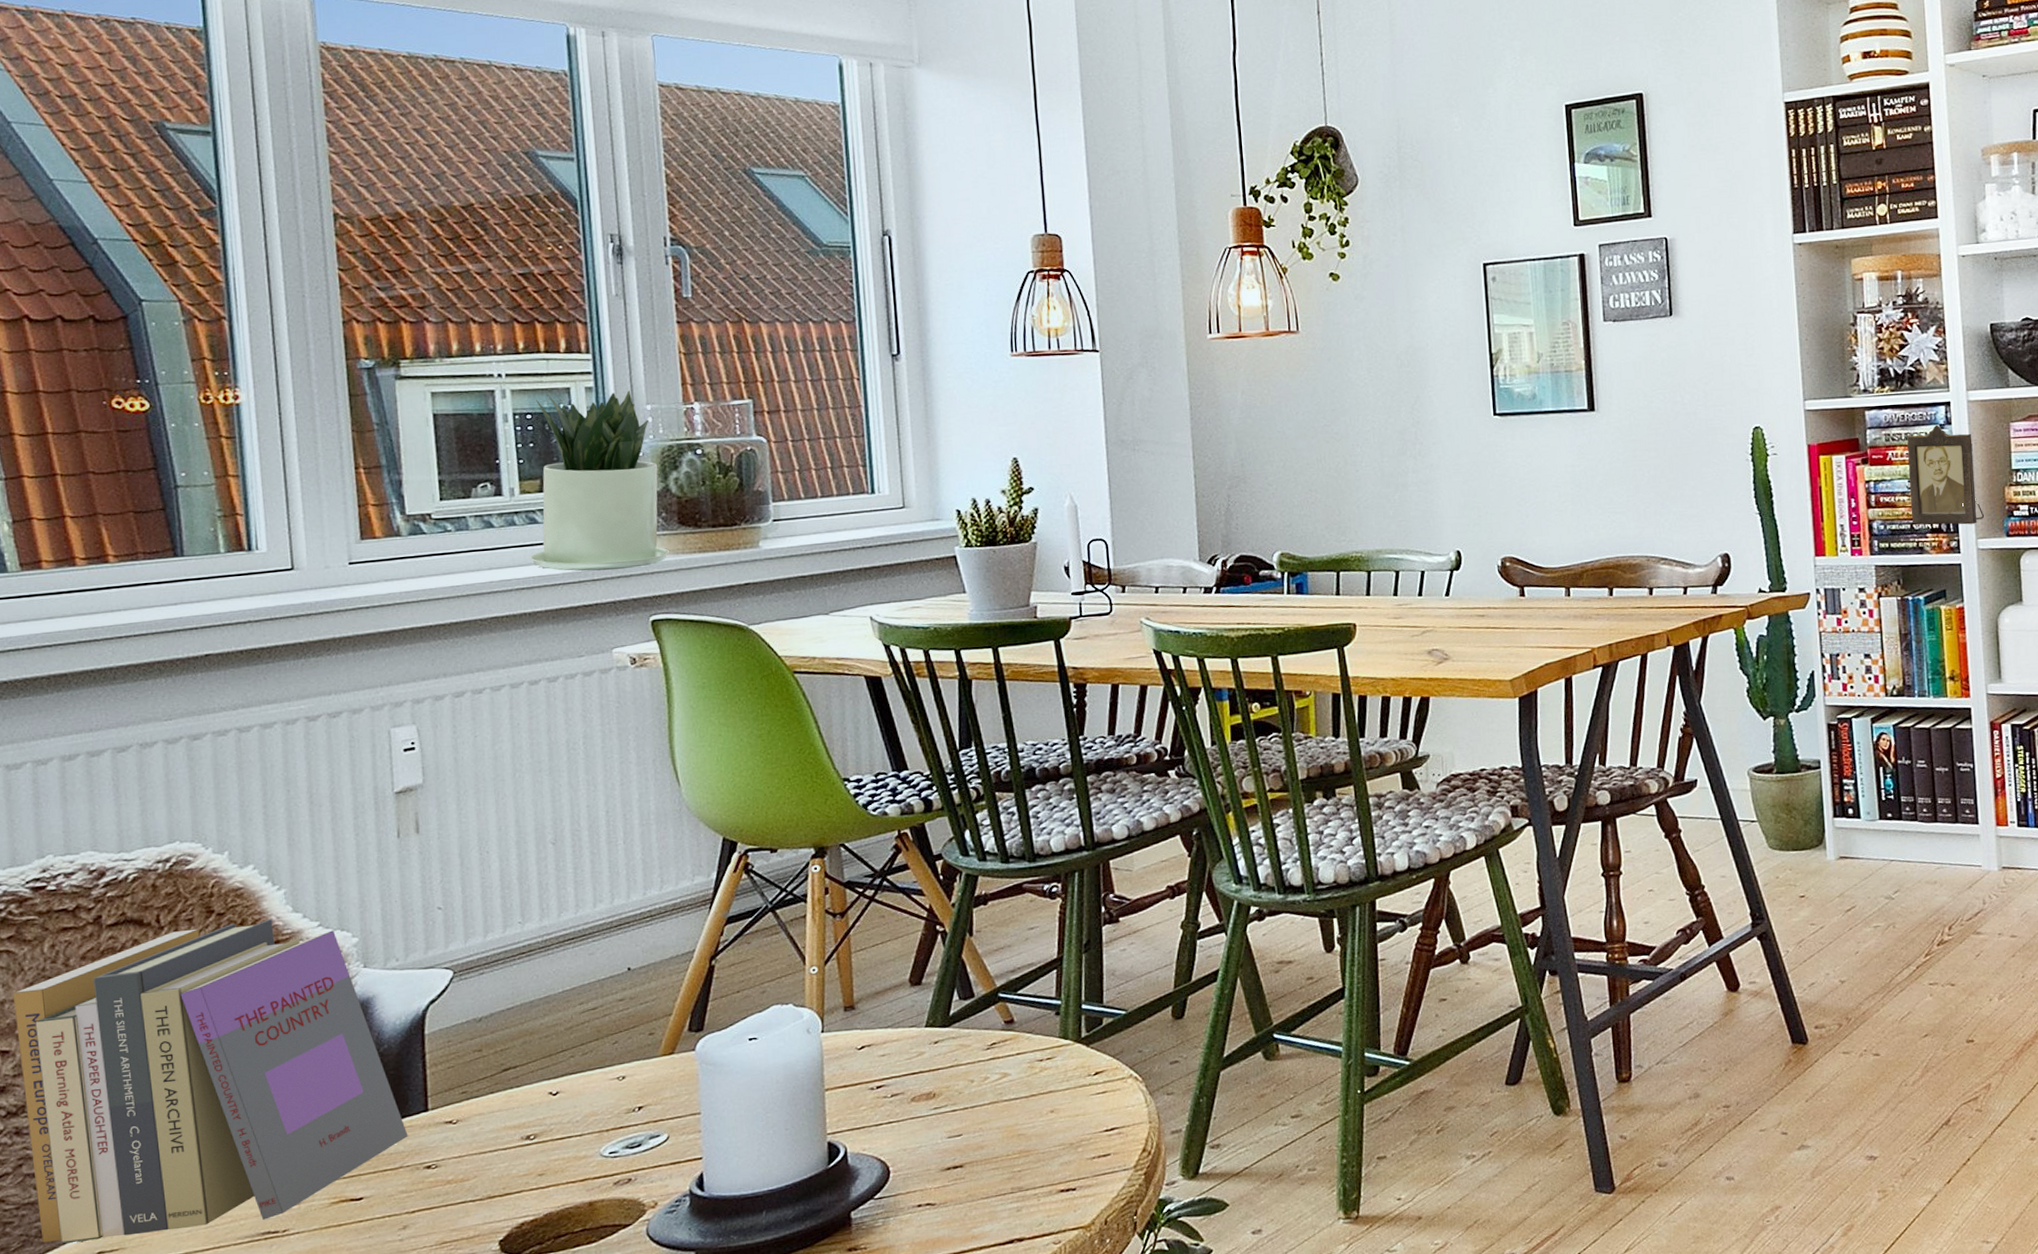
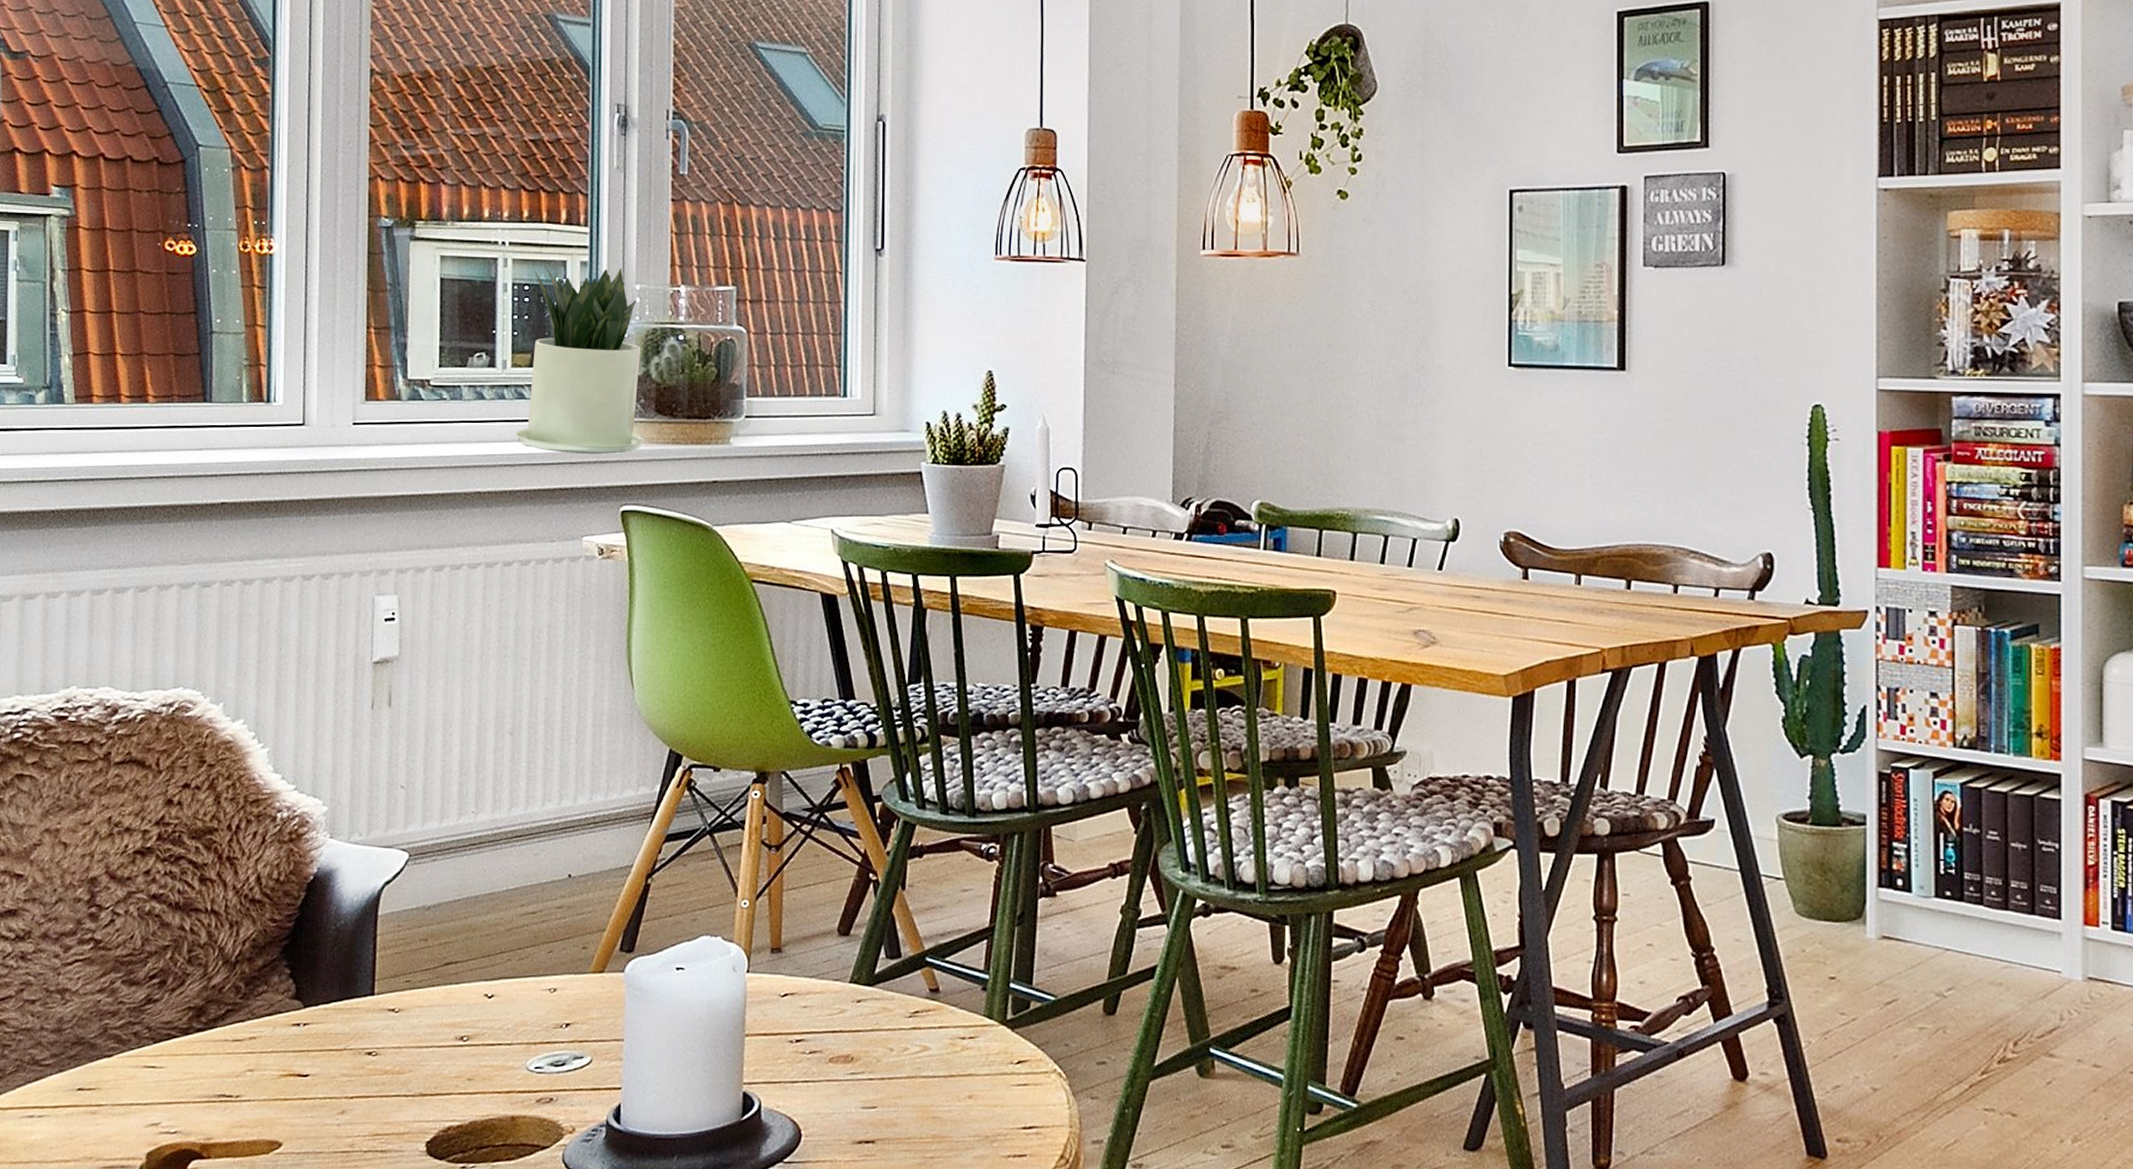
books: present [13,919,408,1244] -> none [31,776,354,1082]
photo frame: present [1907,424,1985,525] -> none [2001,421,2095,547]

